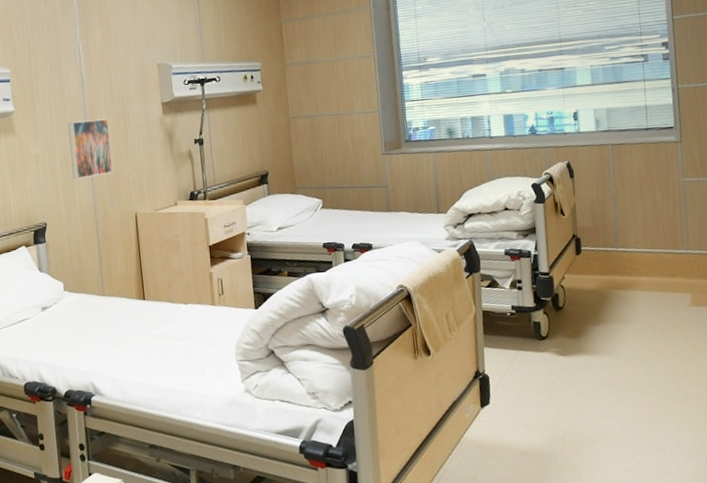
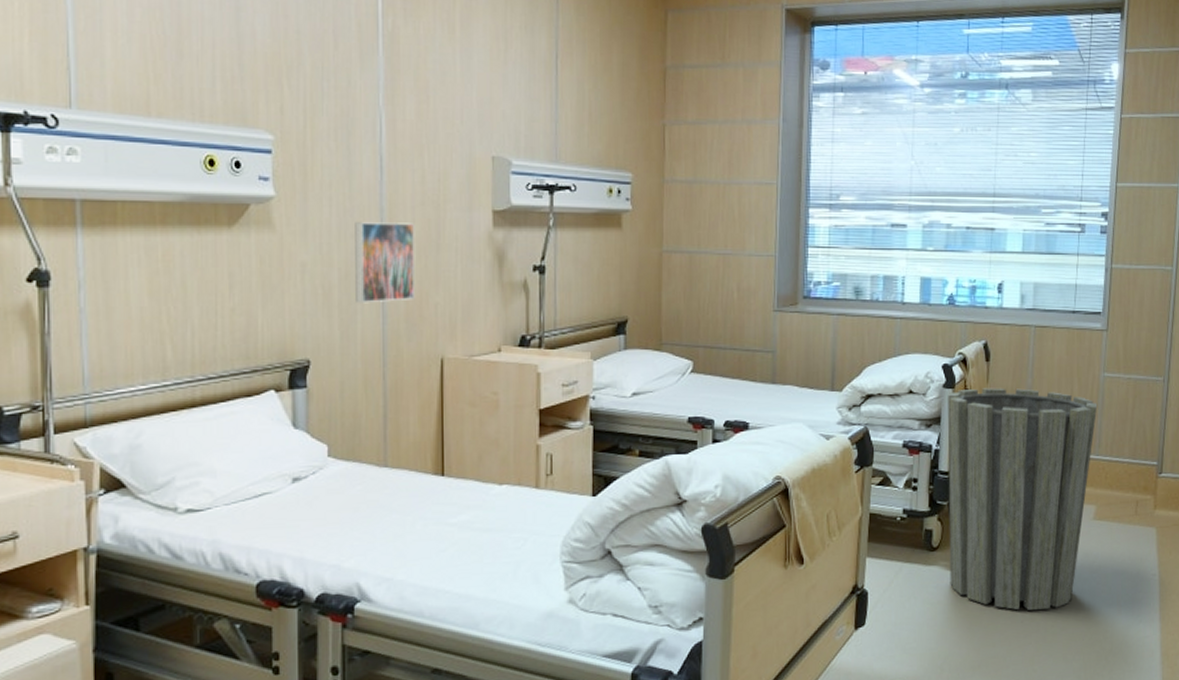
trash can: none [539,198,682,388] -> present [948,388,1098,611]

